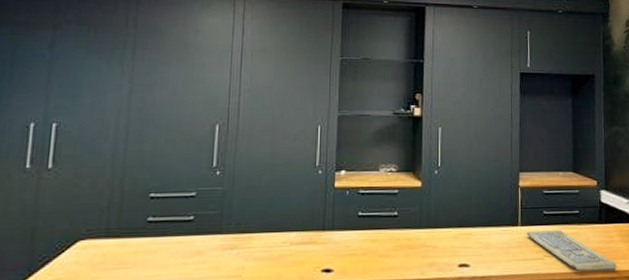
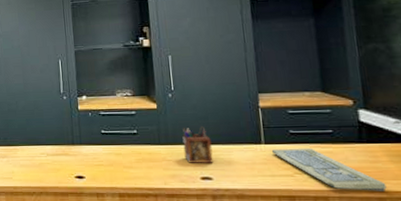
desk organizer: none [444,207,472,249] -> present [182,126,214,163]

